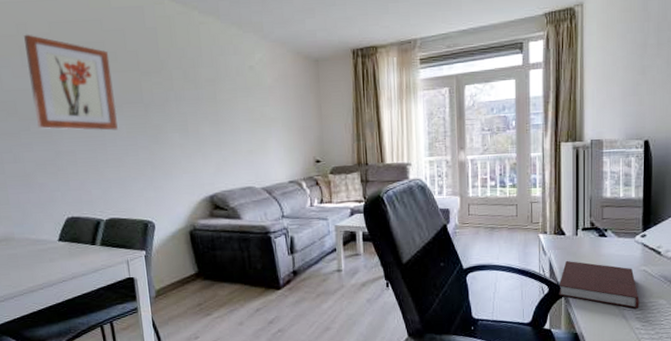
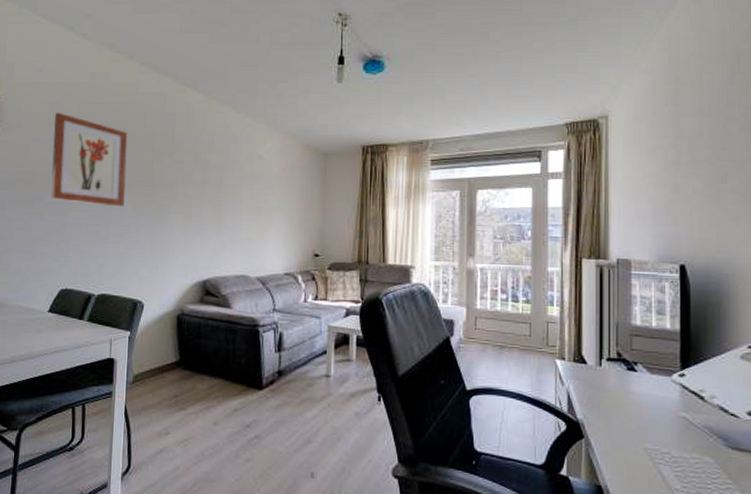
notebook: present [558,260,639,308] -> none [578,394,679,464]

